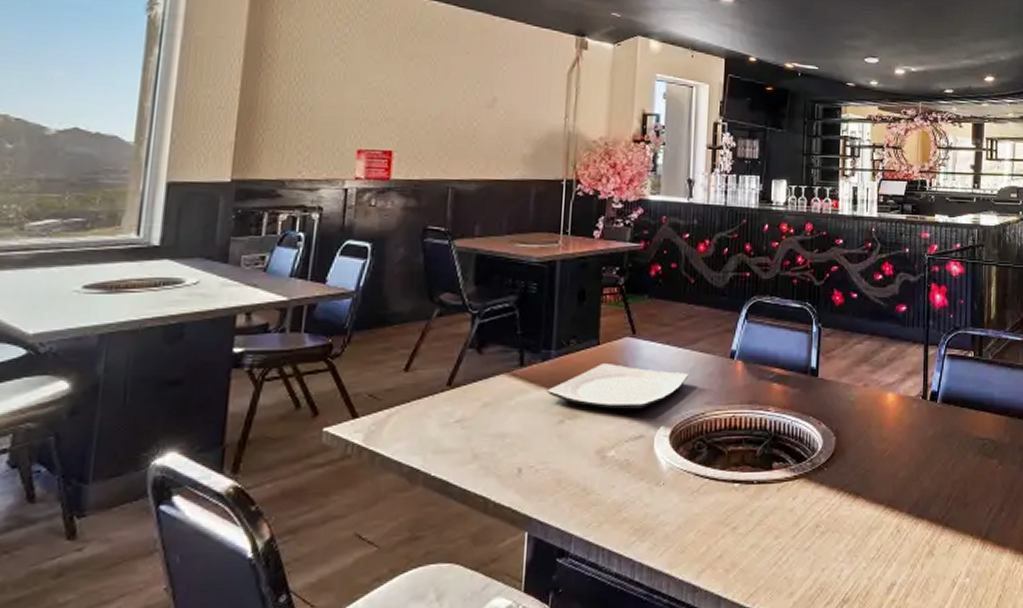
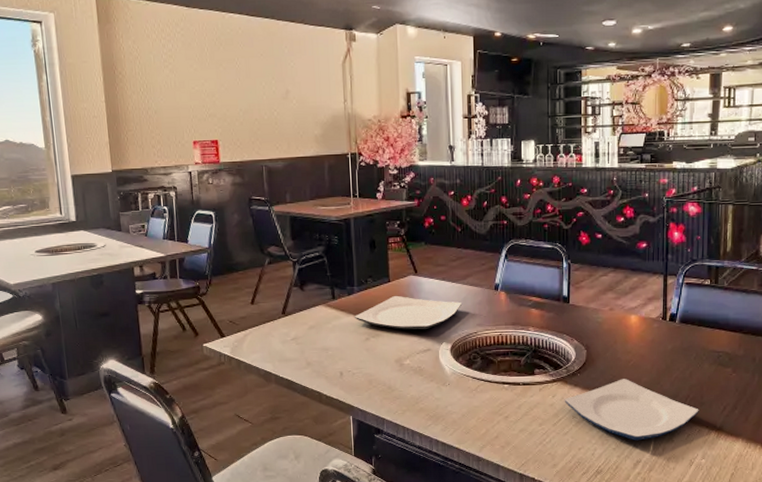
plate: none [806,474,963,556] -> present [564,379,699,441]

